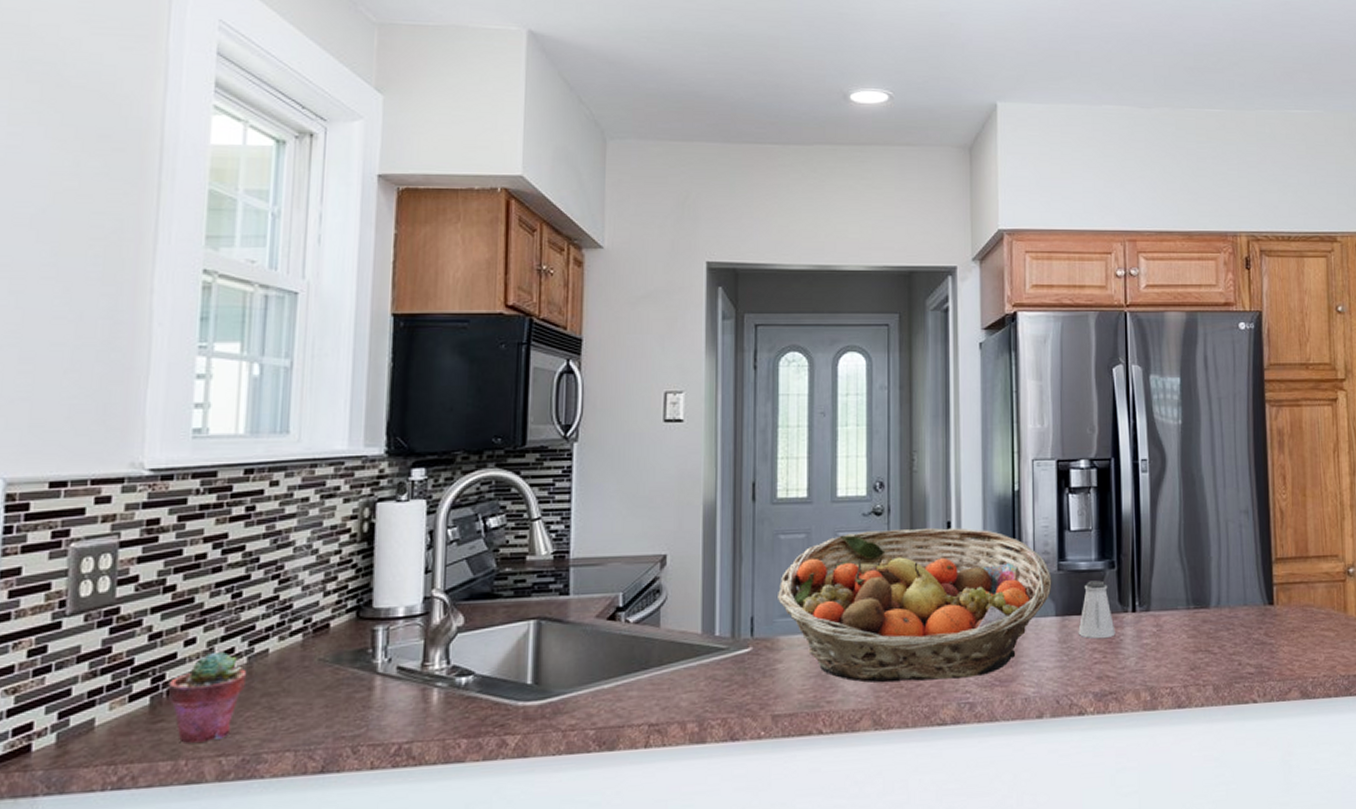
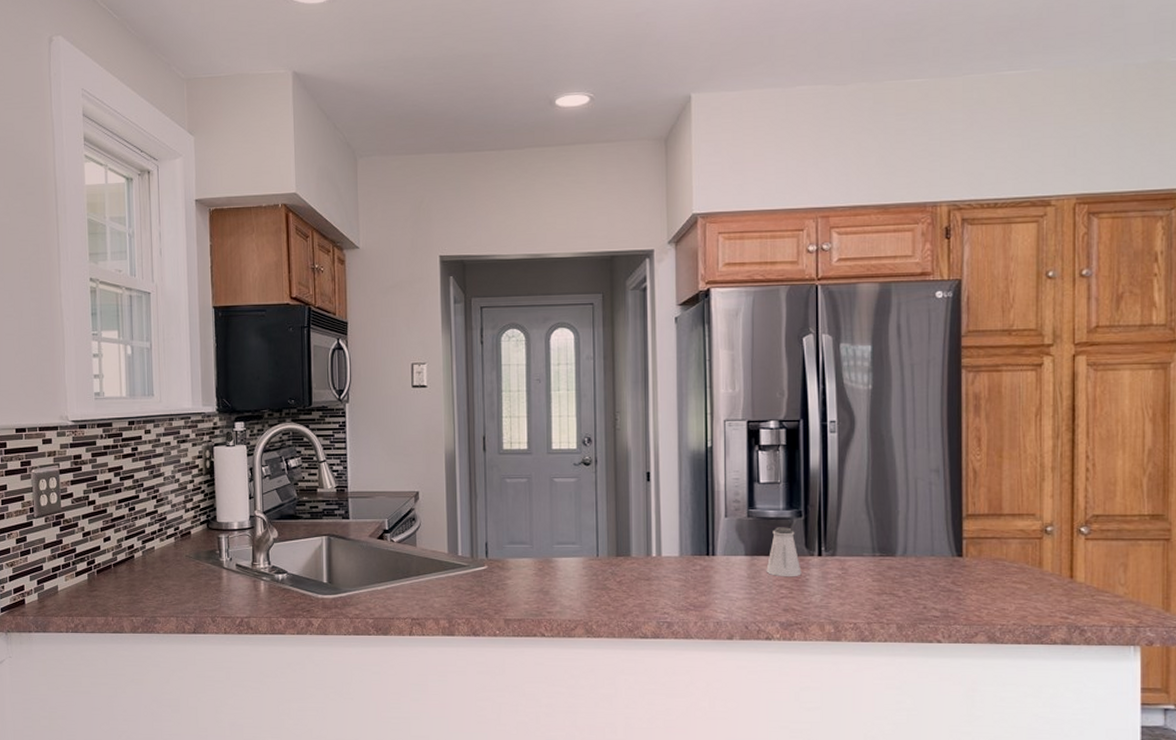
potted succulent: present [167,651,247,743] -> none [97,546,143,606]
fruit basket: present [778,527,1052,683] -> none [506,476,742,602]

